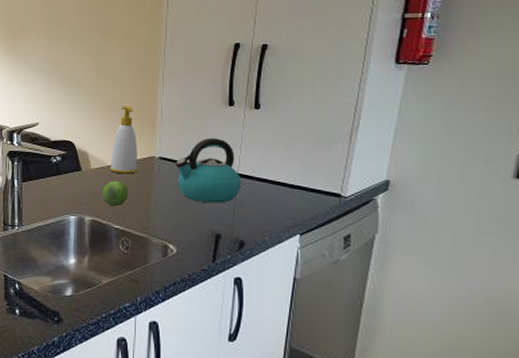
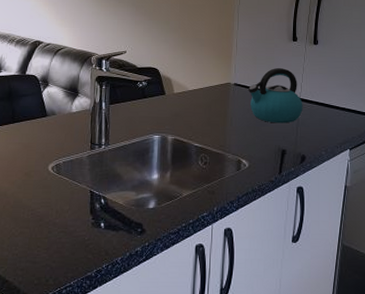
fruit: present [101,180,129,206] -> none [183,103,208,126]
soap bottle: present [109,106,138,174] -> none [190,38,216,98]

